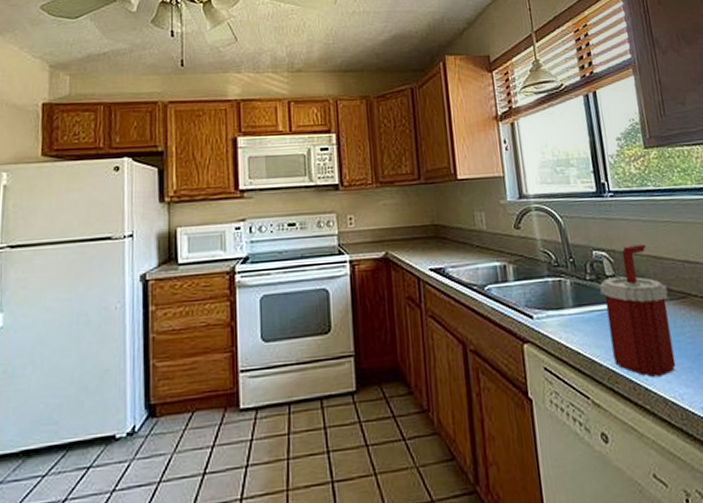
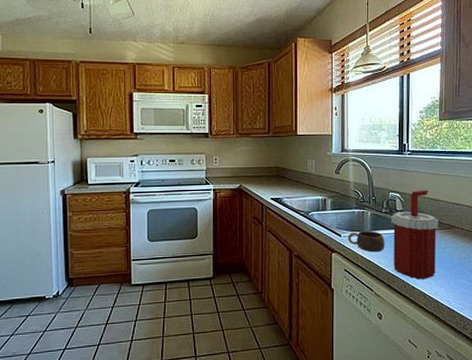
cup: none [542,307,598,340] -> present [348,230,385,253]

